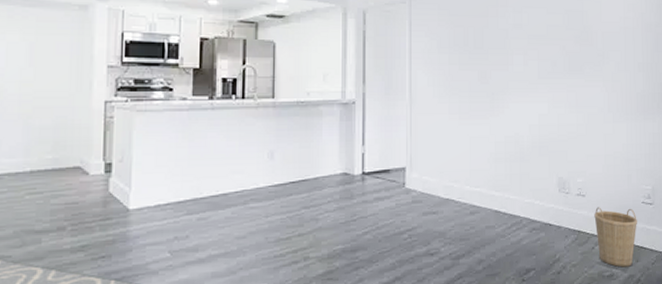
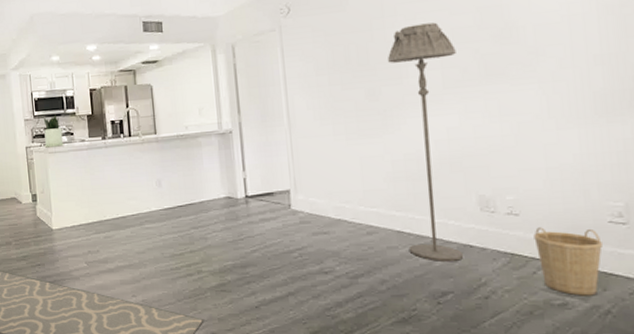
planter: none [130,64,160,104] -> present [43,115,65,148]
floor lamp: none [497,17,549,240] -> present [387,22,463,261]

